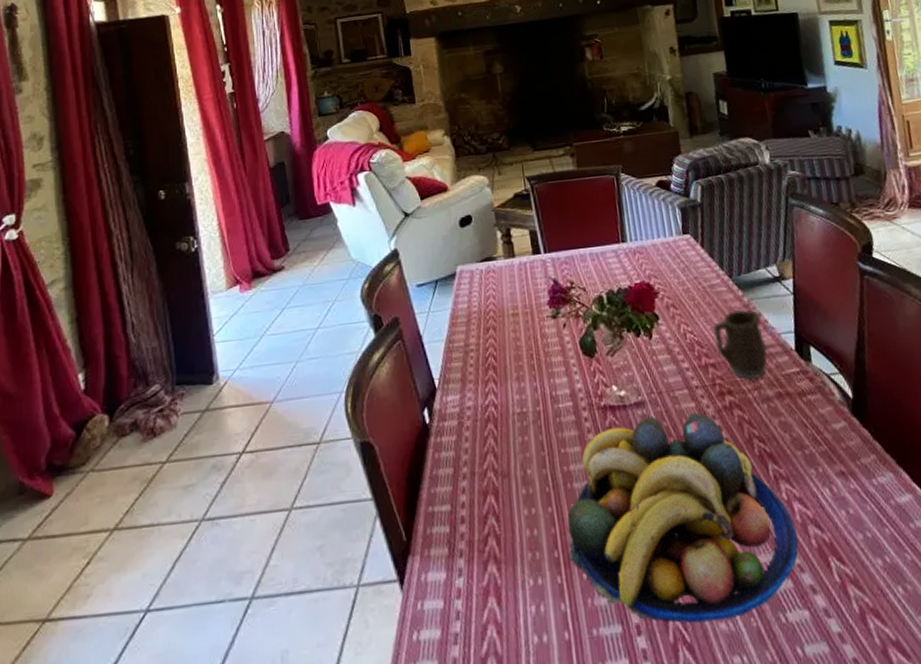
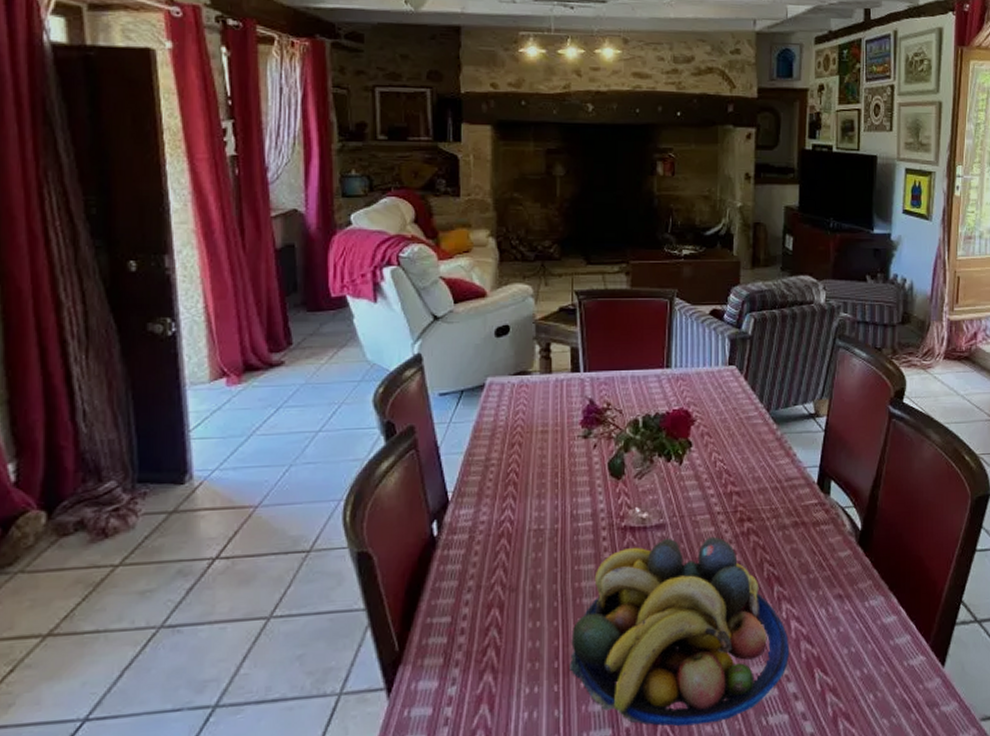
mug: present [713,309,768,381] -> none [743,443,791,509]

